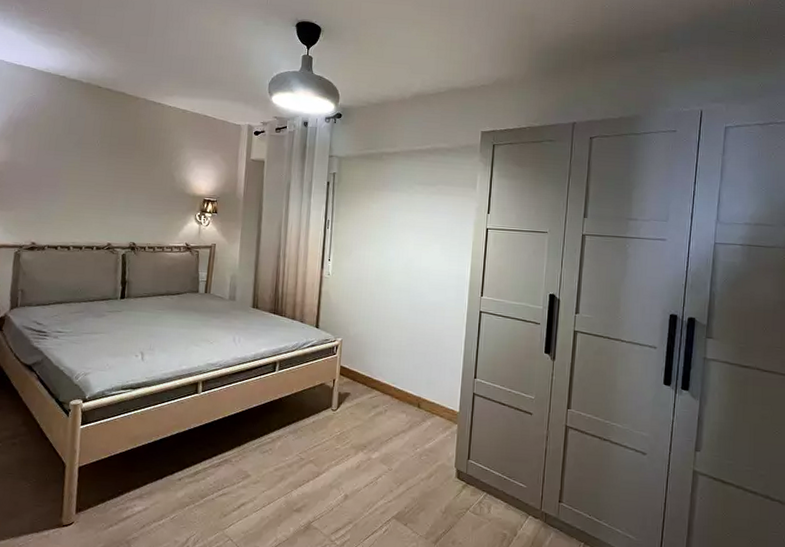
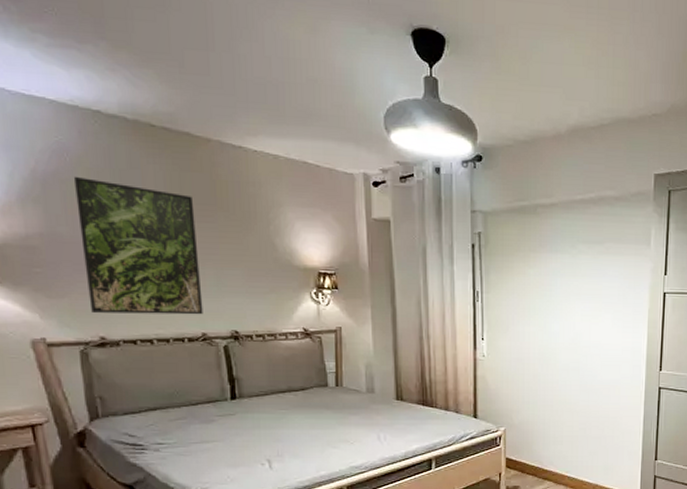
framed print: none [29,121,119,229] -> present [74,176,203,315]

